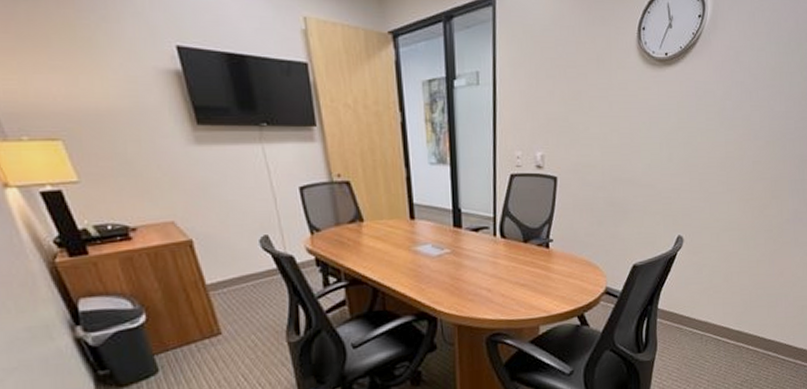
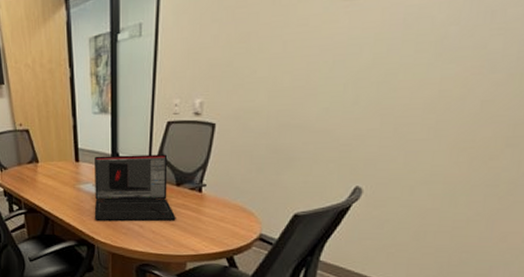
laptop: none [433,209,526,289] -> present [94,154,176,222]

